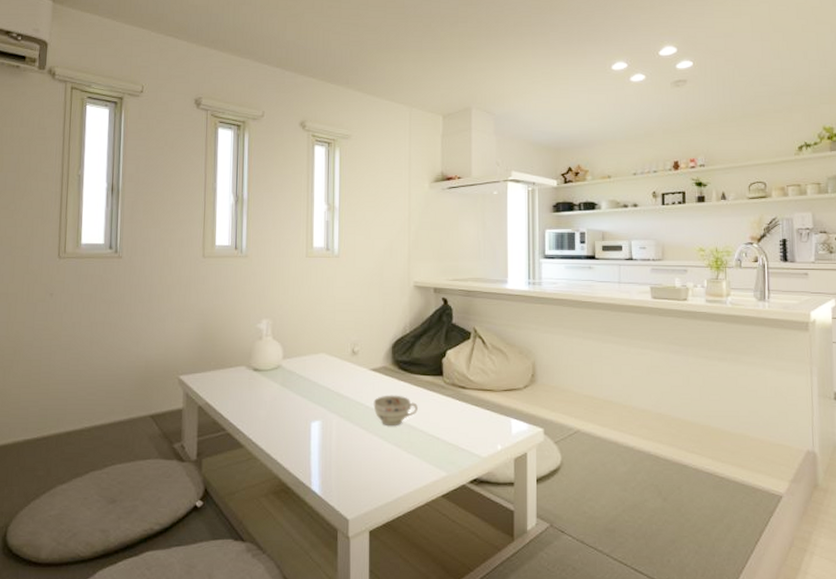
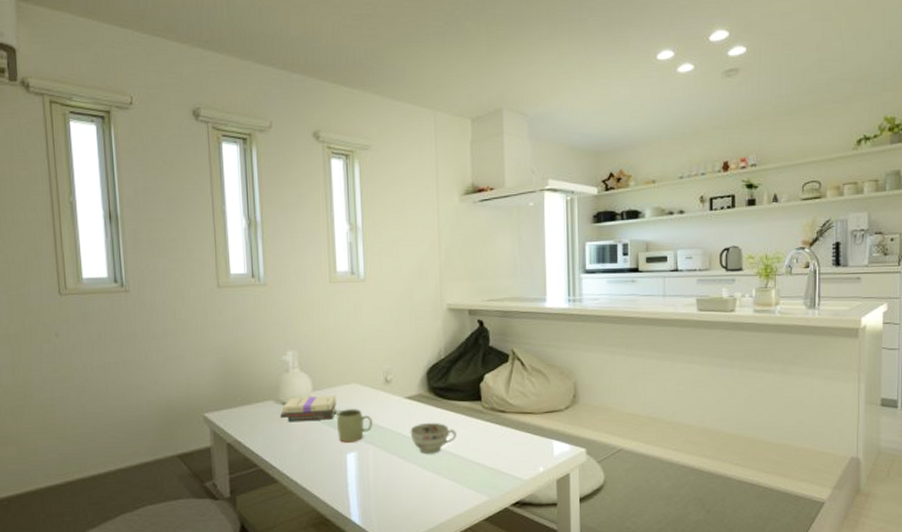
books: none [251,363,305,389] -> present [280,395,337,423]
mug: none [303,378,338,411] -> present [336,409,372,443]
kettle: none [671,238,695,263] -> present [718,245,744,272]

